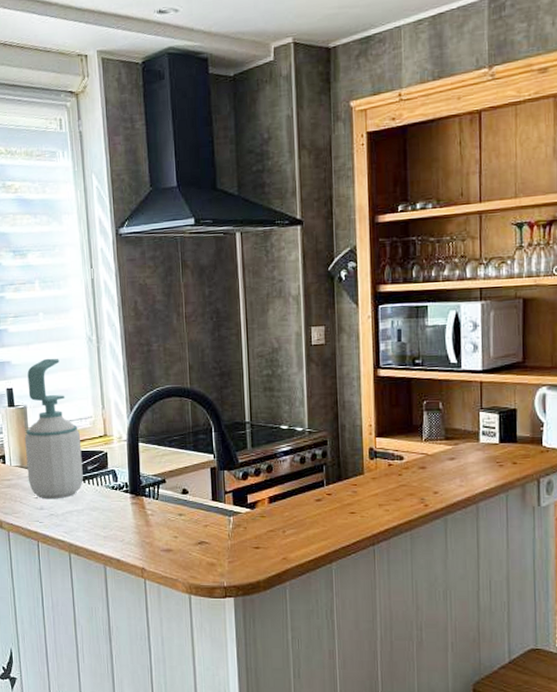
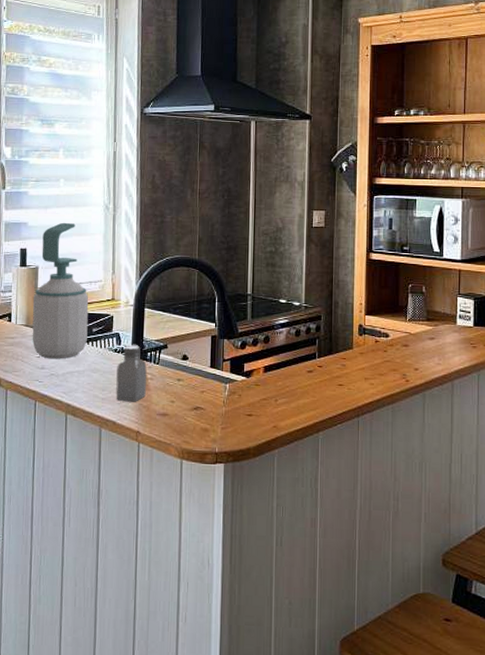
saltshaker: none [116,481,148,539] -> present [116,345,147,402]

